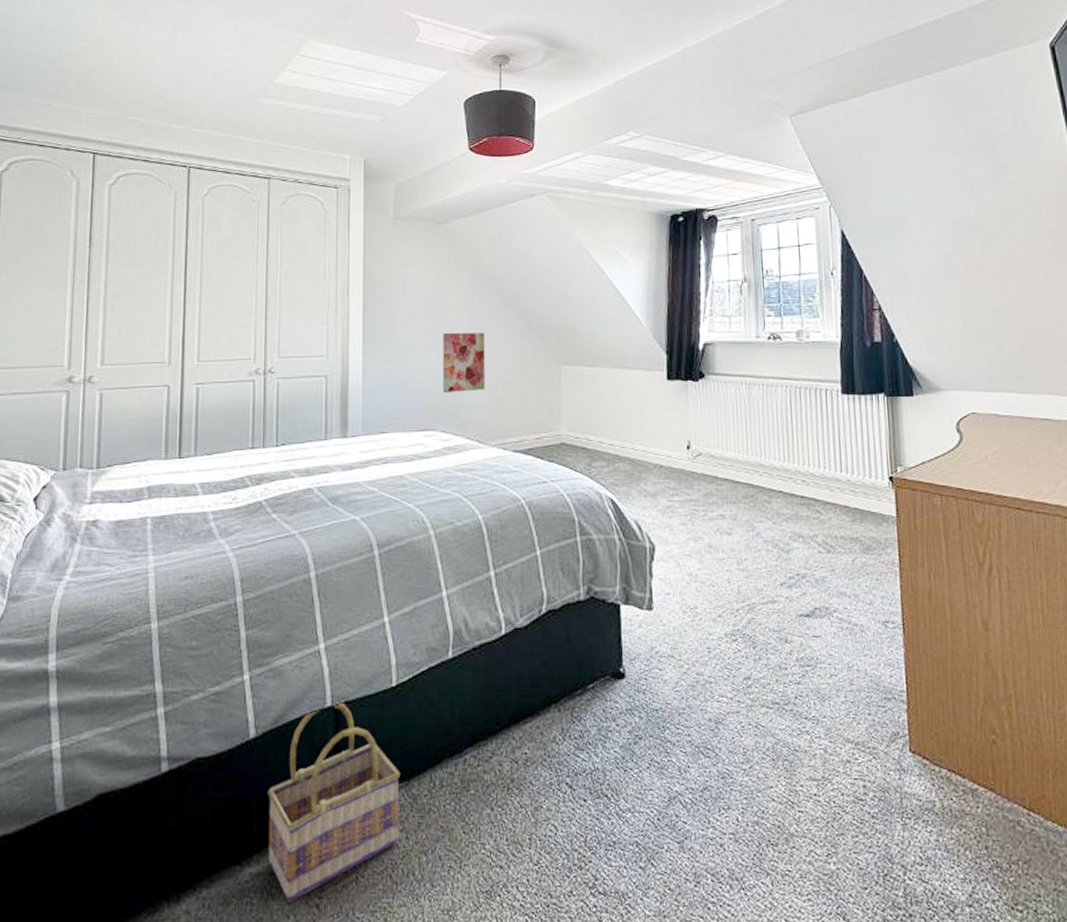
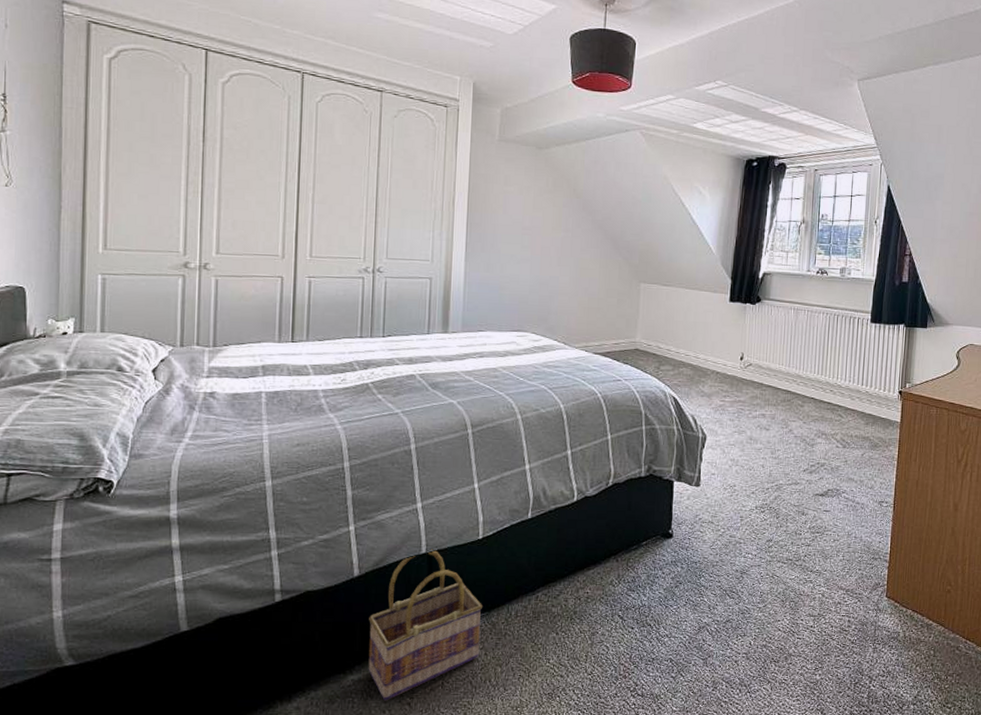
wall art: present [443,332,485,393] -> none [536,247,575,301]

